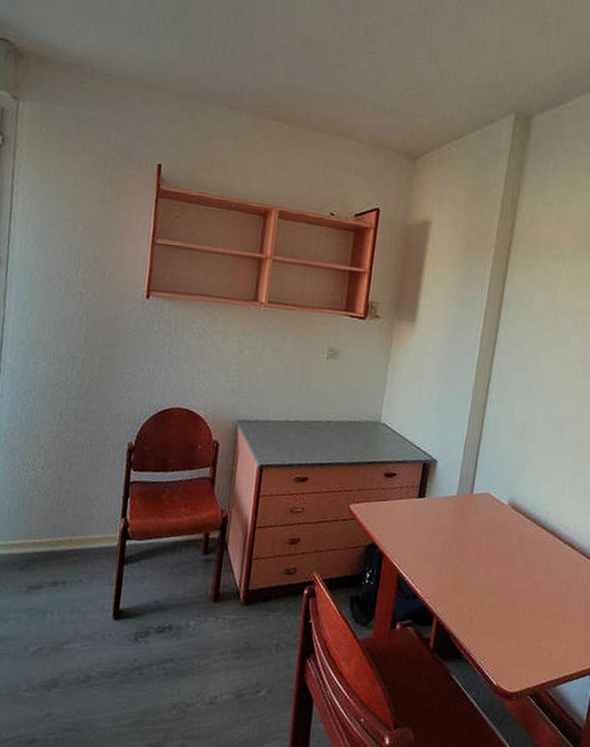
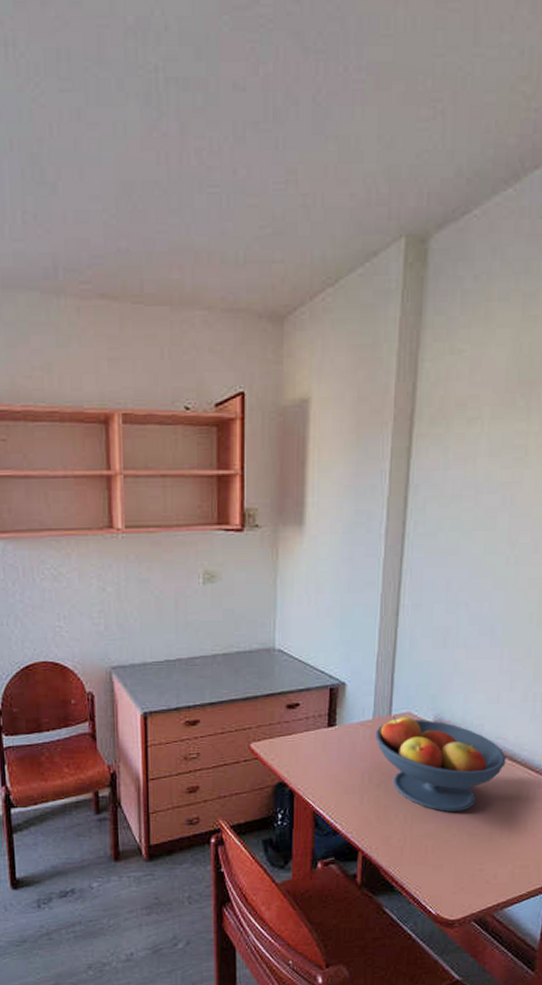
fruit bowl: none [458,494,567,589] -> present [375,715,506,813]

